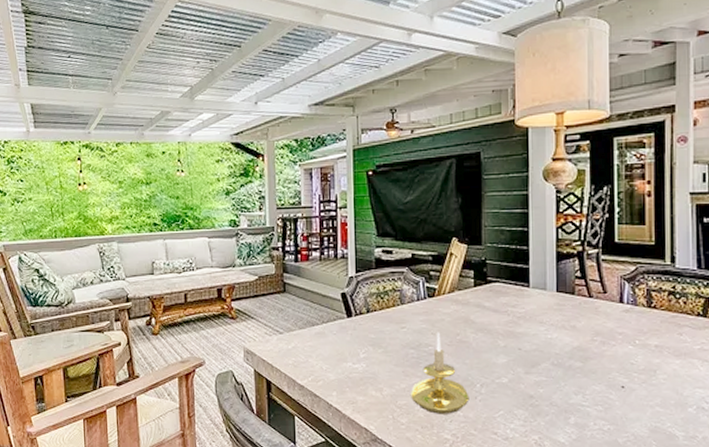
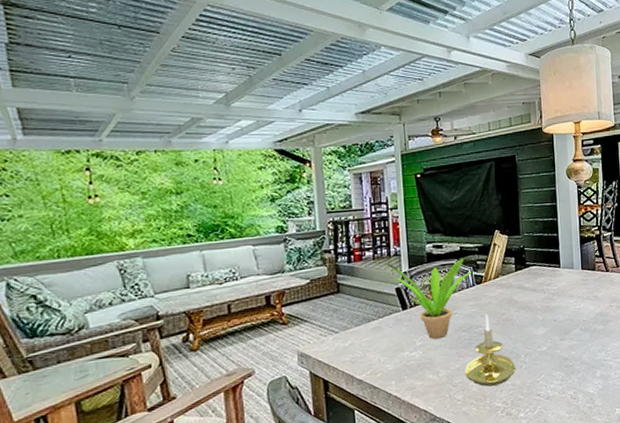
potted plant: none [333,266,423,352] -> present [386,259,472,339]

